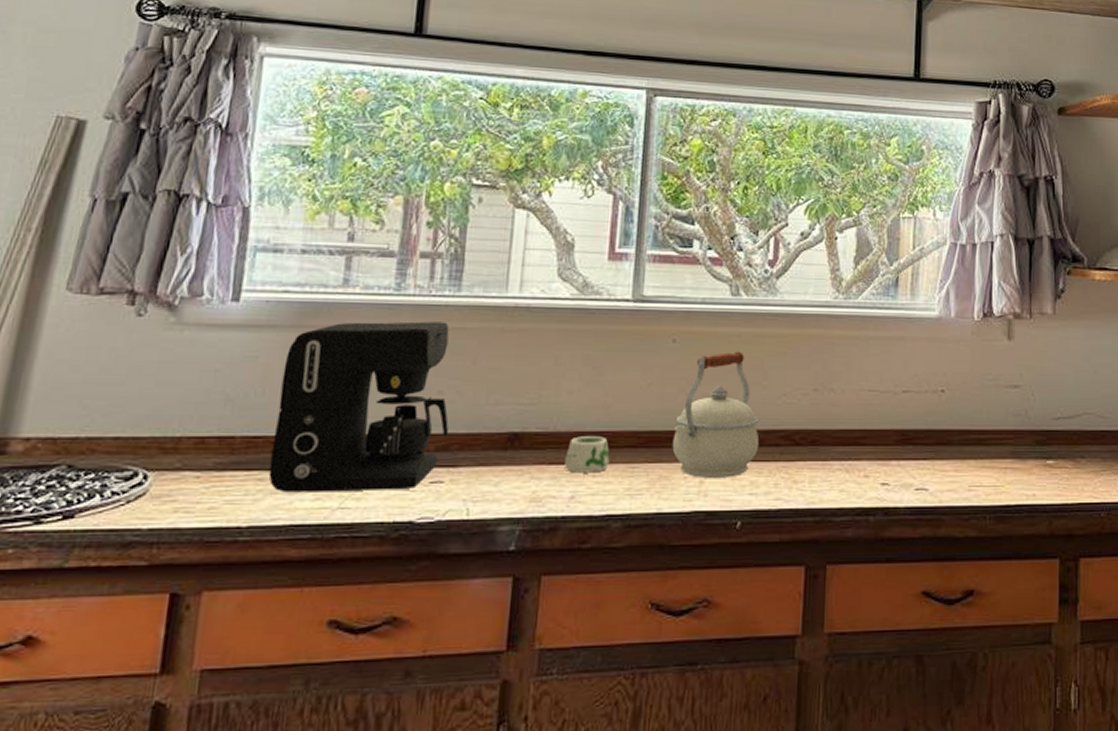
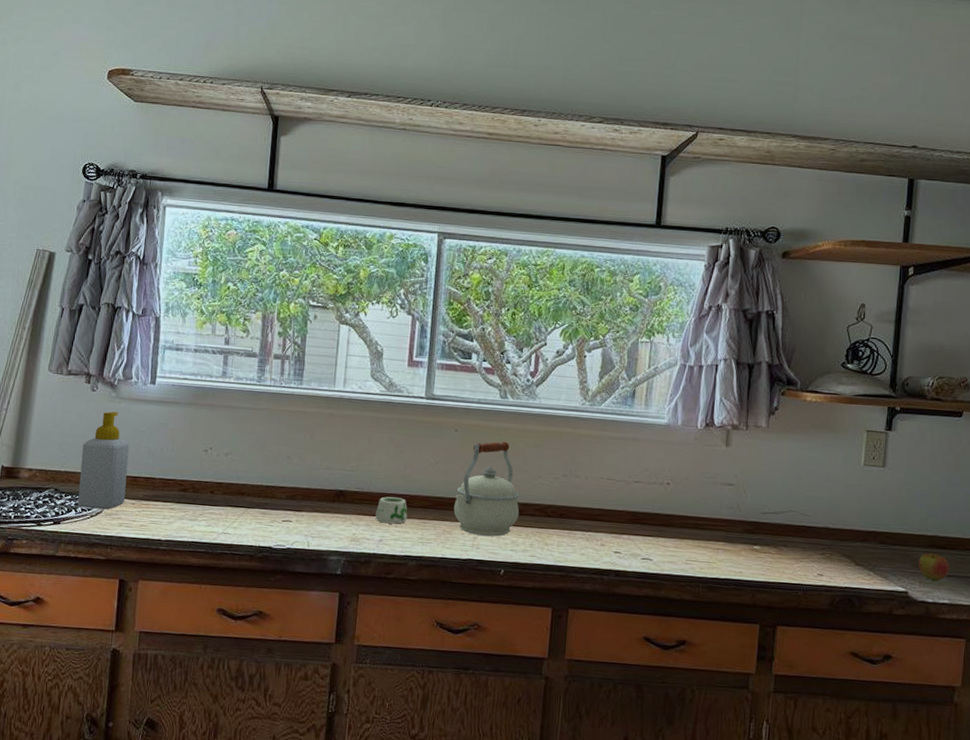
soap bottle: none [105,344,196,490] -> present [77,411,130,510]
coffee maker: present [268,321,450,493] -> none [177,403,295,524]

